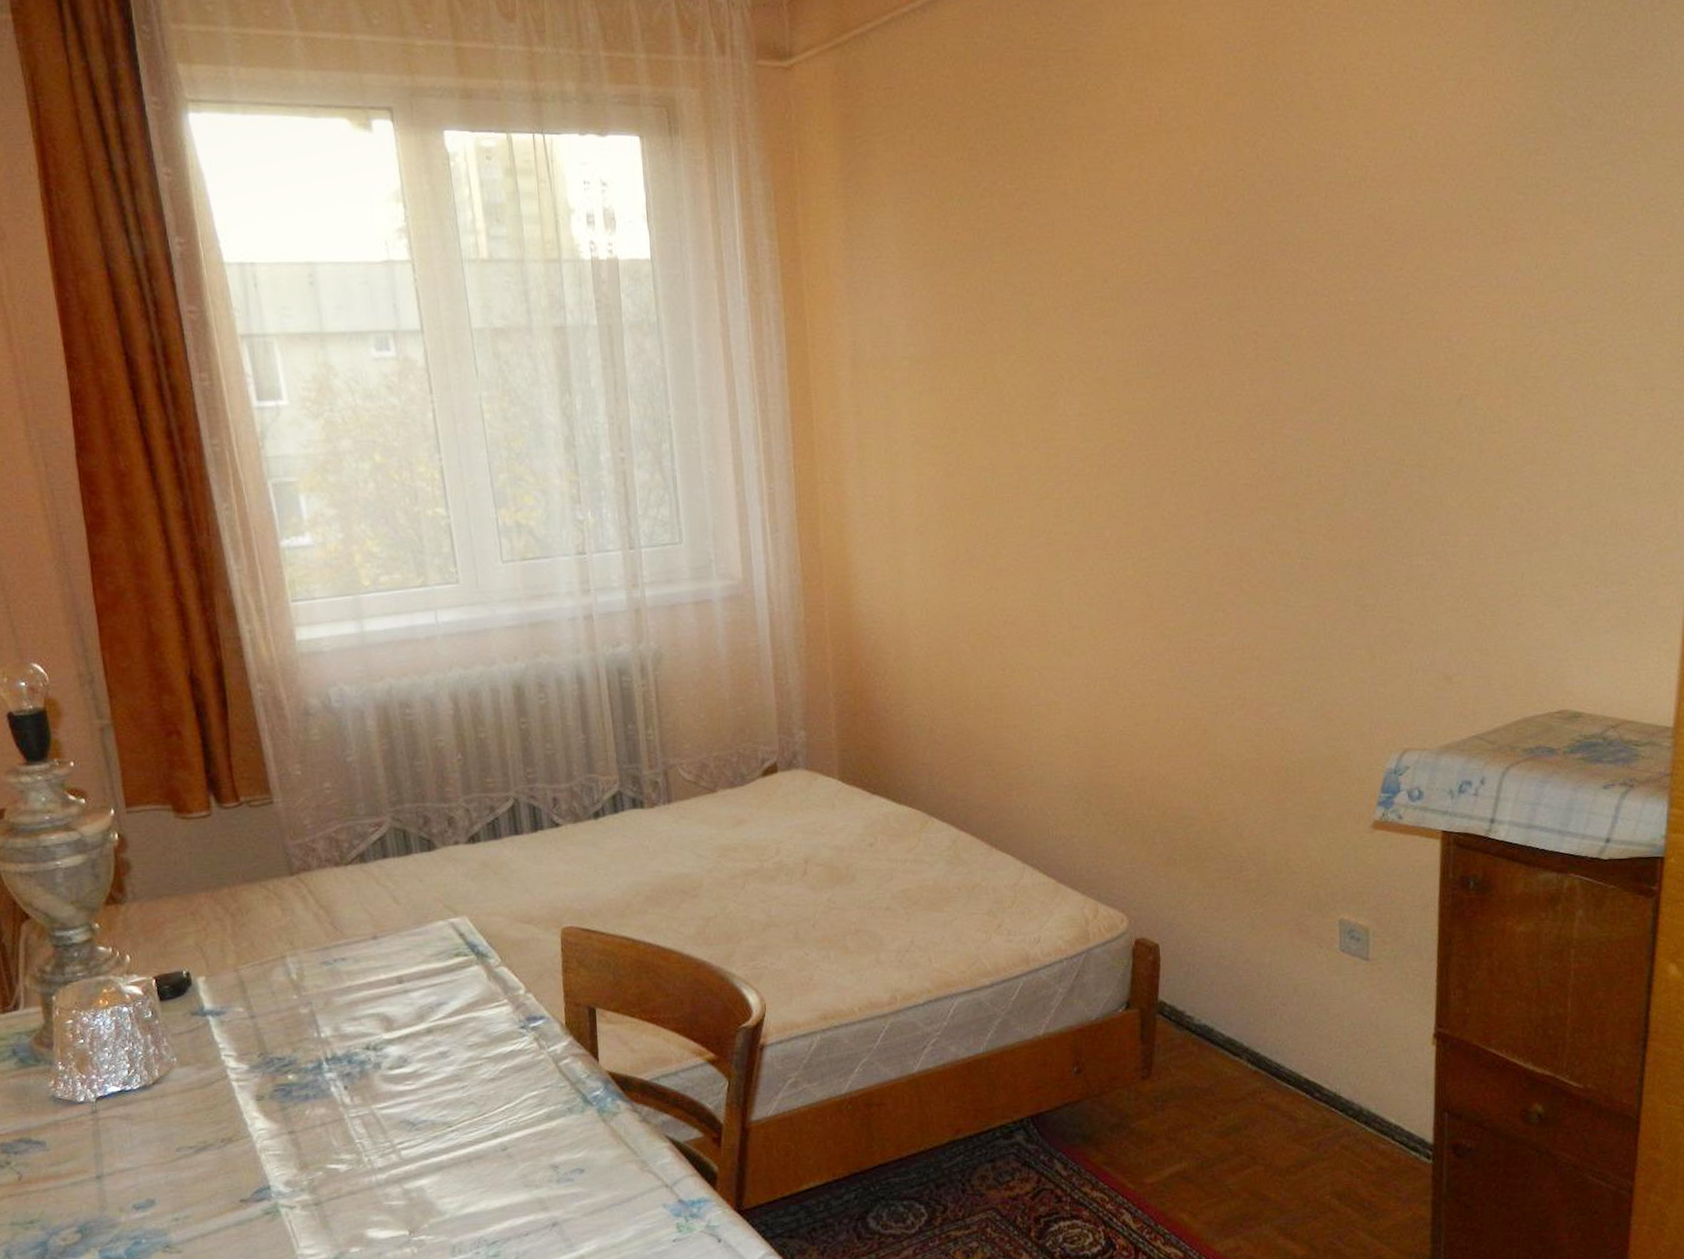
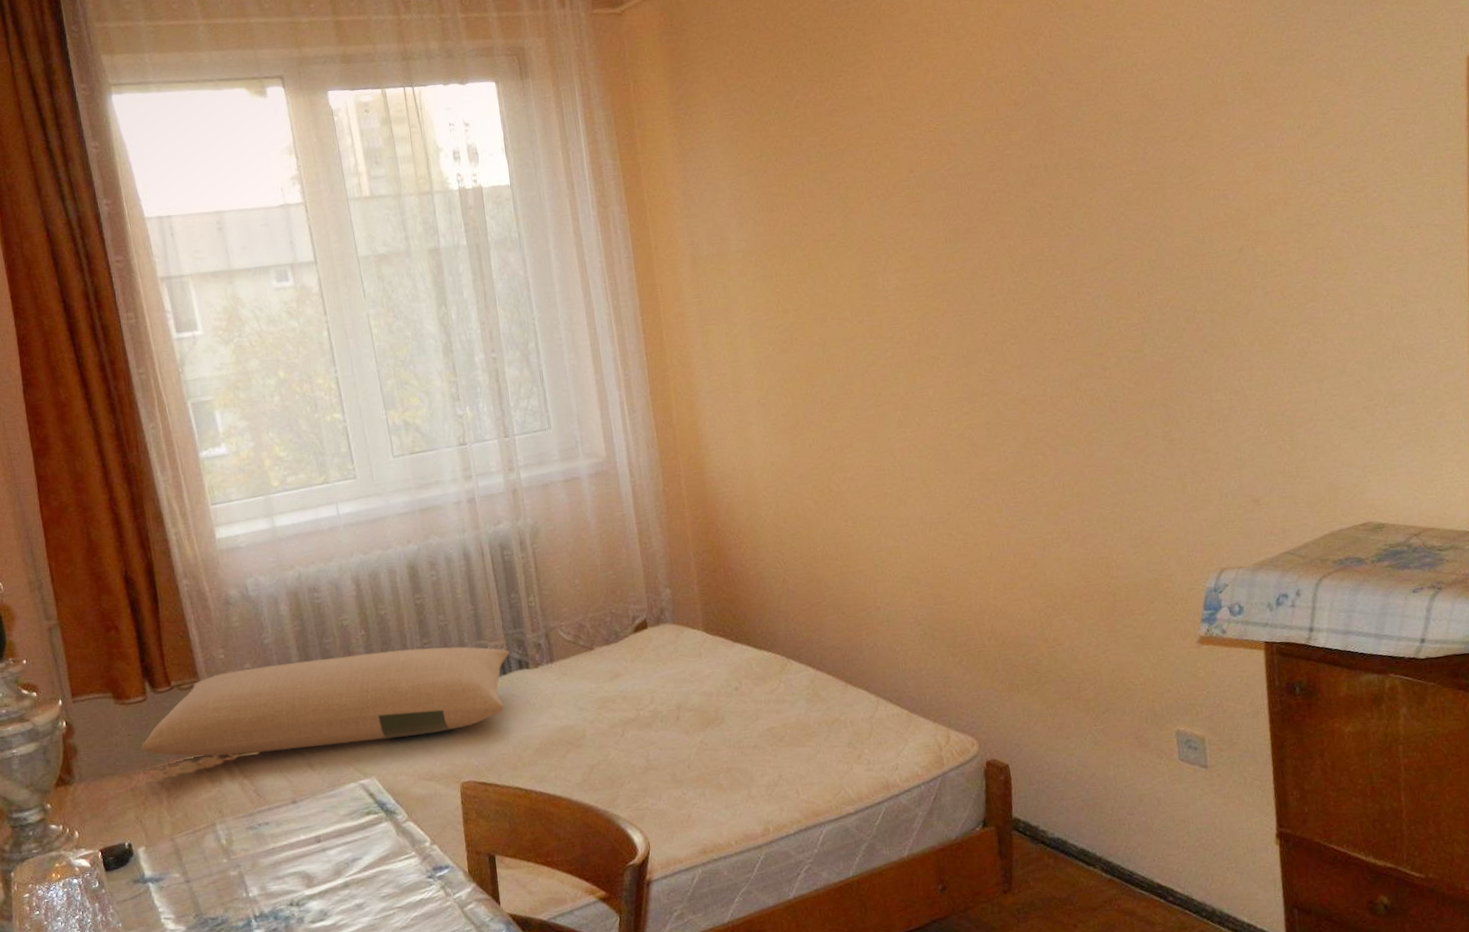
pillow: none [203,778,622,883] -> present [140,646,509,757]

